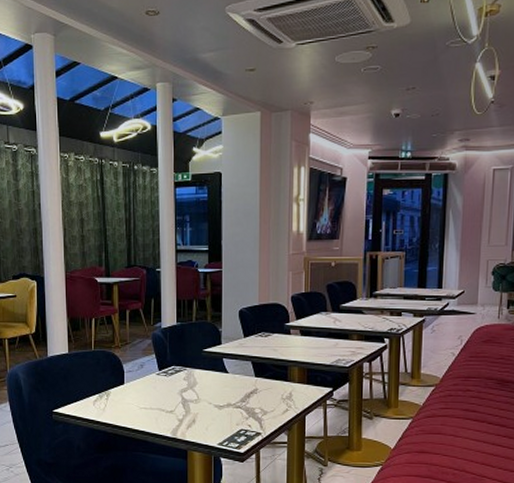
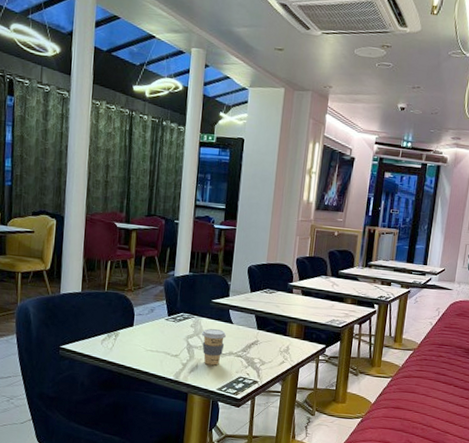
coffee cup: none [195,379,223,419] -> present [201,328,227,366]

